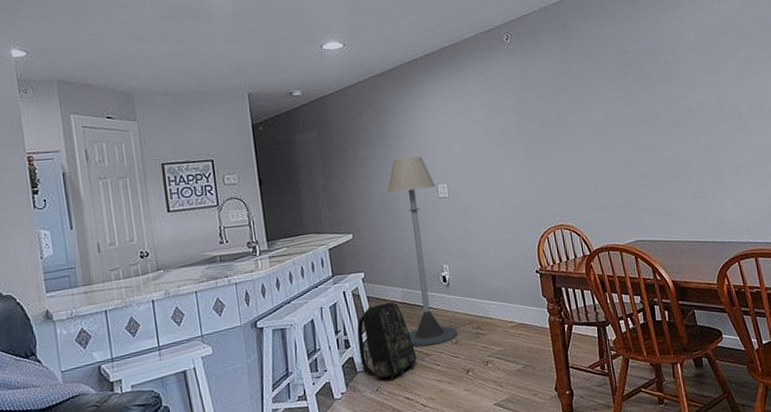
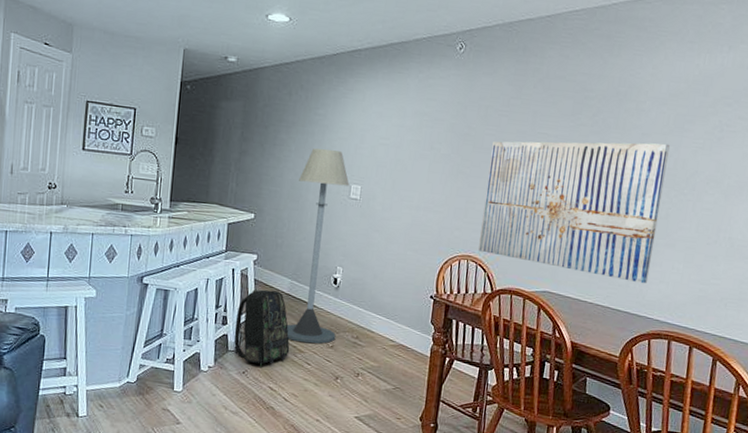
wall art: none [557,84,724,219] -> present [478,141,670,284]

